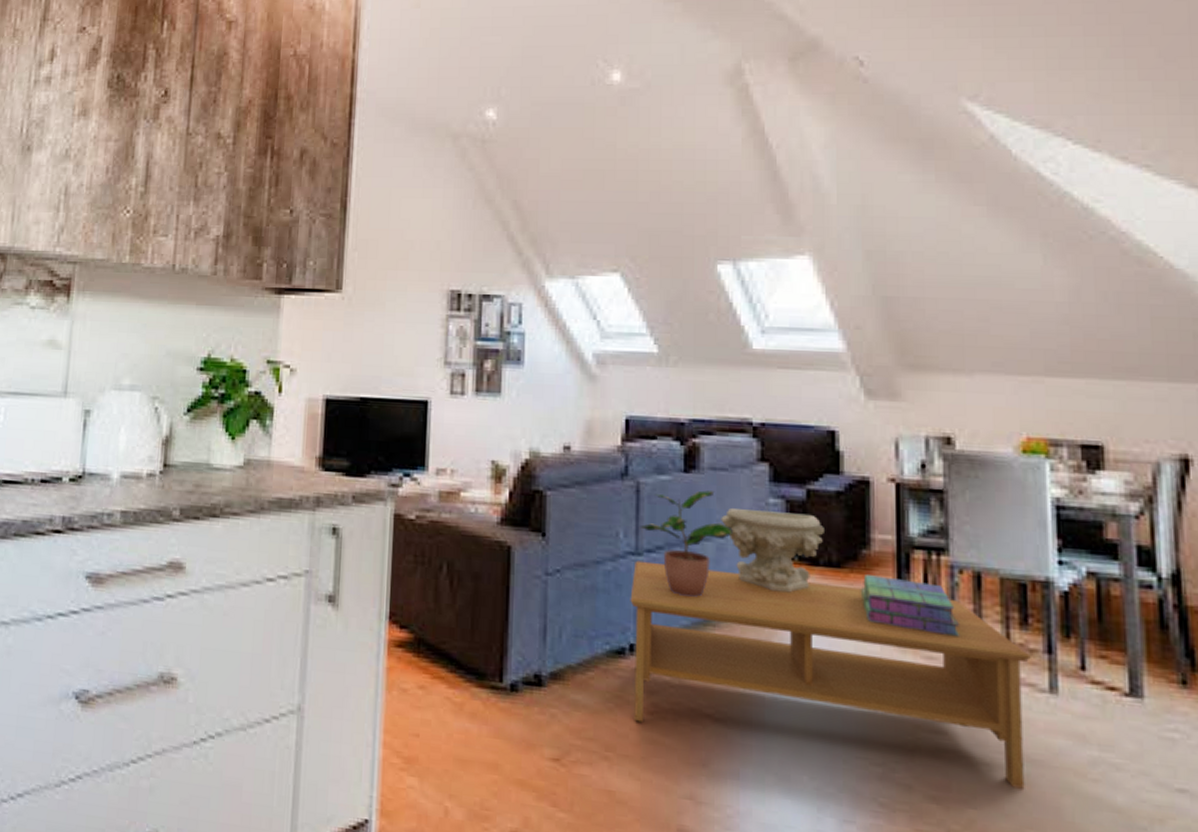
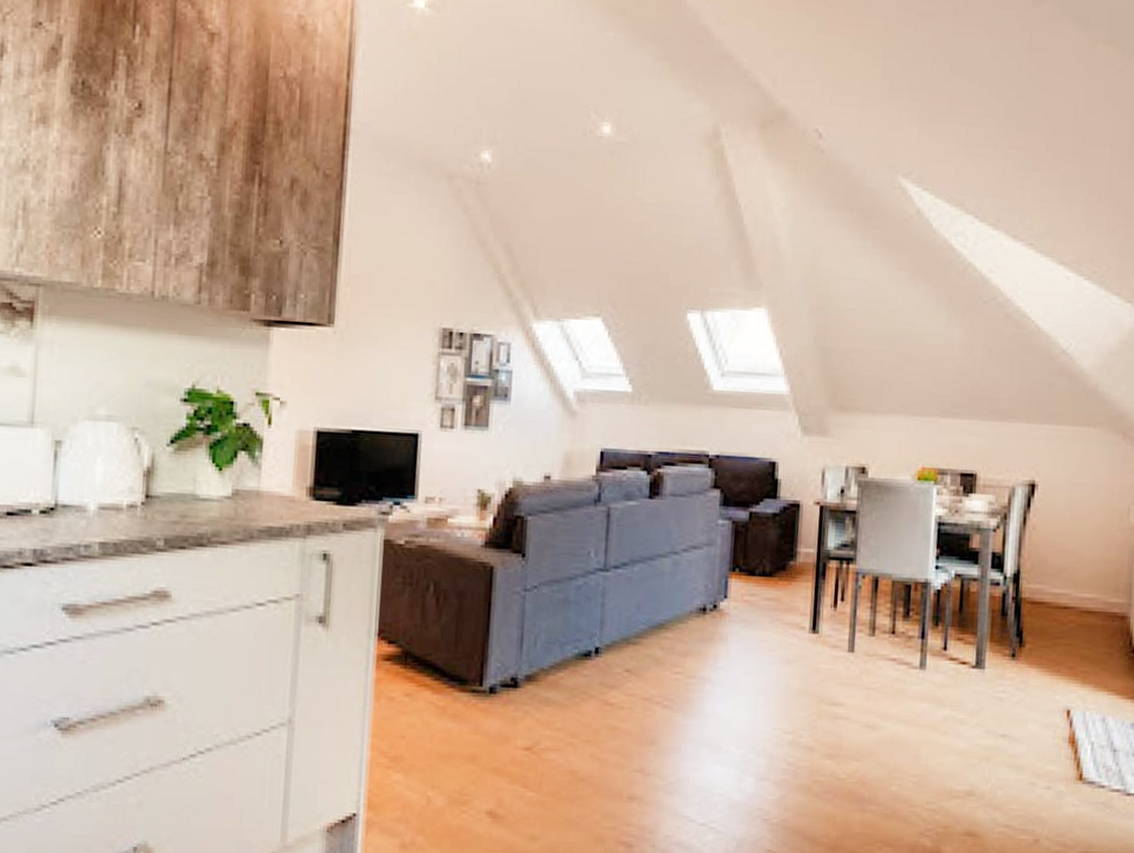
coffee table: present [630,560,1031,789] -> none [596,576,909,743]
potted plant: present [640,490,733,598] -> none [609,514,687,606]
decorative bowl: present [721,508,824,593] -> none [678,529,761,599]
stack of books: present [860,575,959,638] -> none [785,582,859,629]

